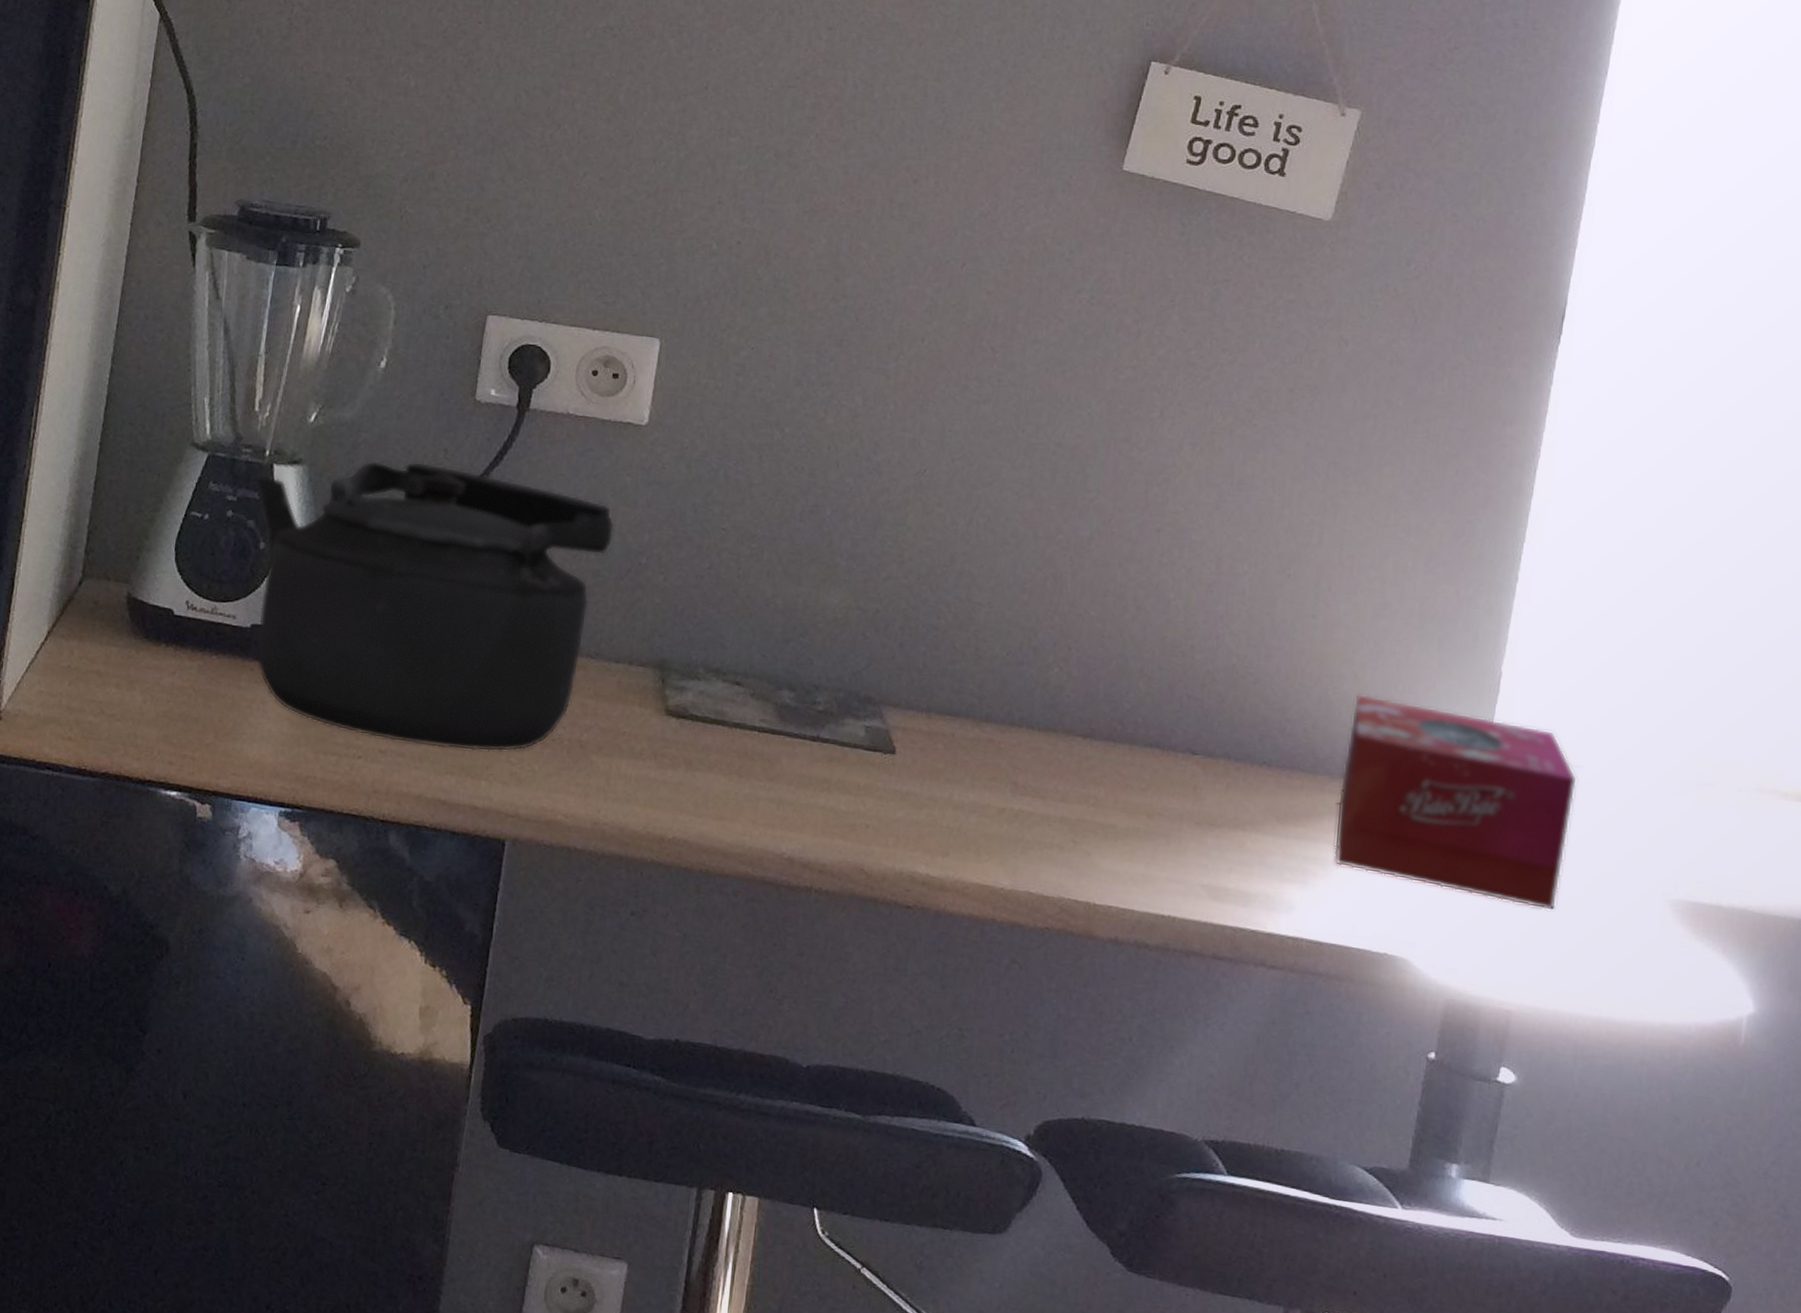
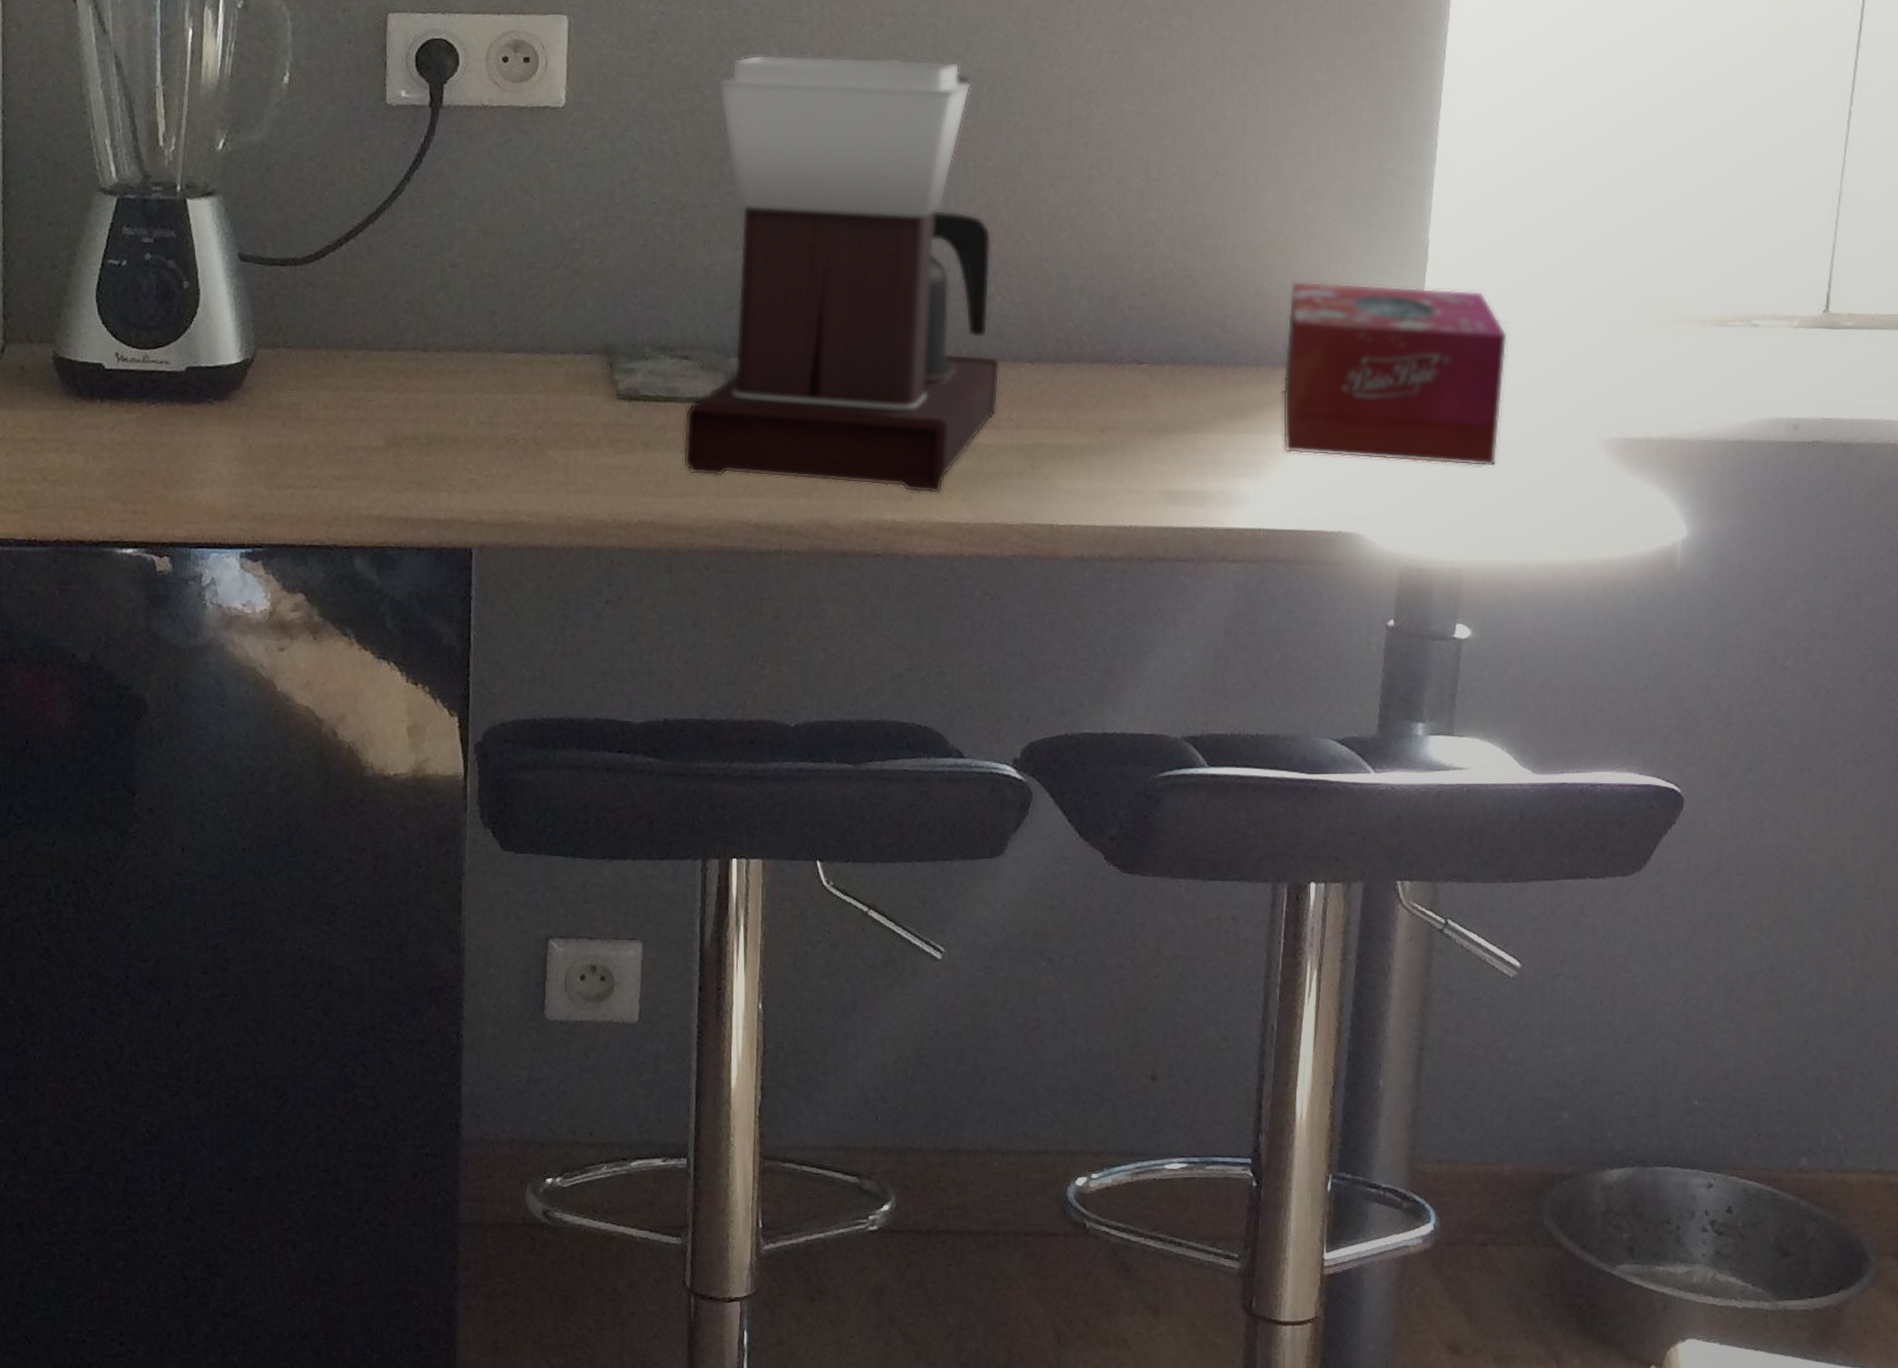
kettle: present [253,461,615,752] -> none [167,175,544,466]
coffee maker: none [723,400,1055,855] -> present [682,54,1000,494]

